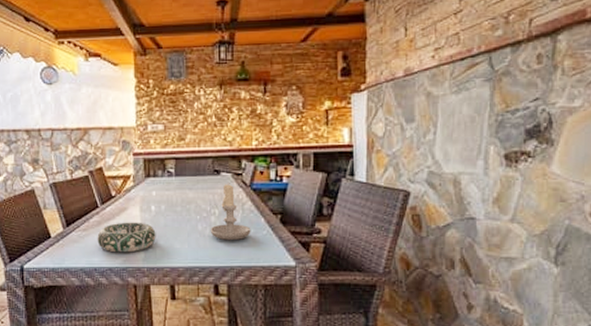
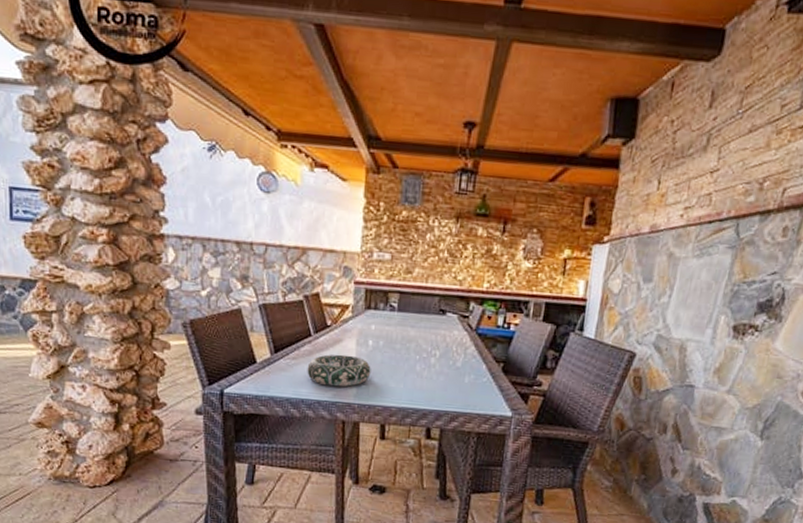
candle: present [210,183,251,241] -> none [428,324,471,386]

